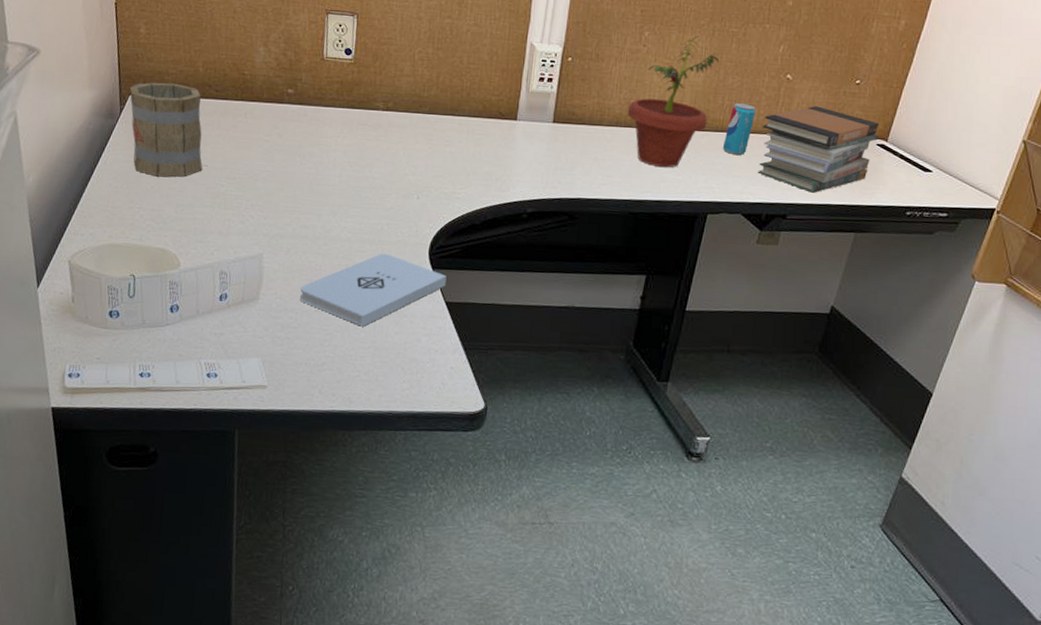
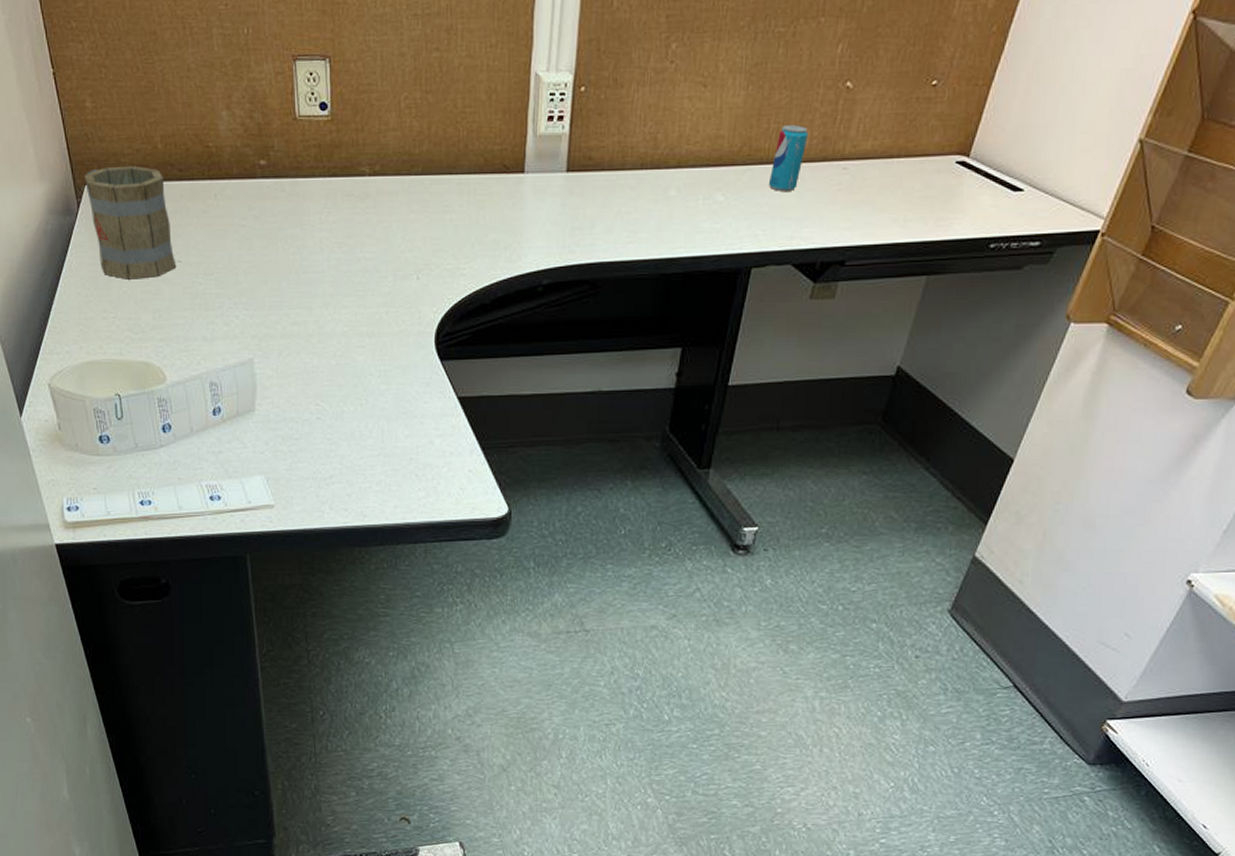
notepad: present [299,254,447,327] -> none [298,347,457,432]
potted plant: present [627,36,719,168] -> none [653,42,763,216]
book stack: present [757,106,880,193] -> none [810,119,960,231]

